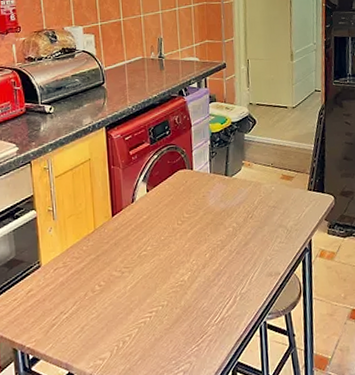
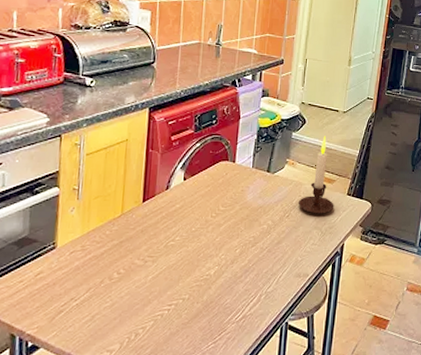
candle: none [260,133,297,213] -> present [299,135,334,214]

